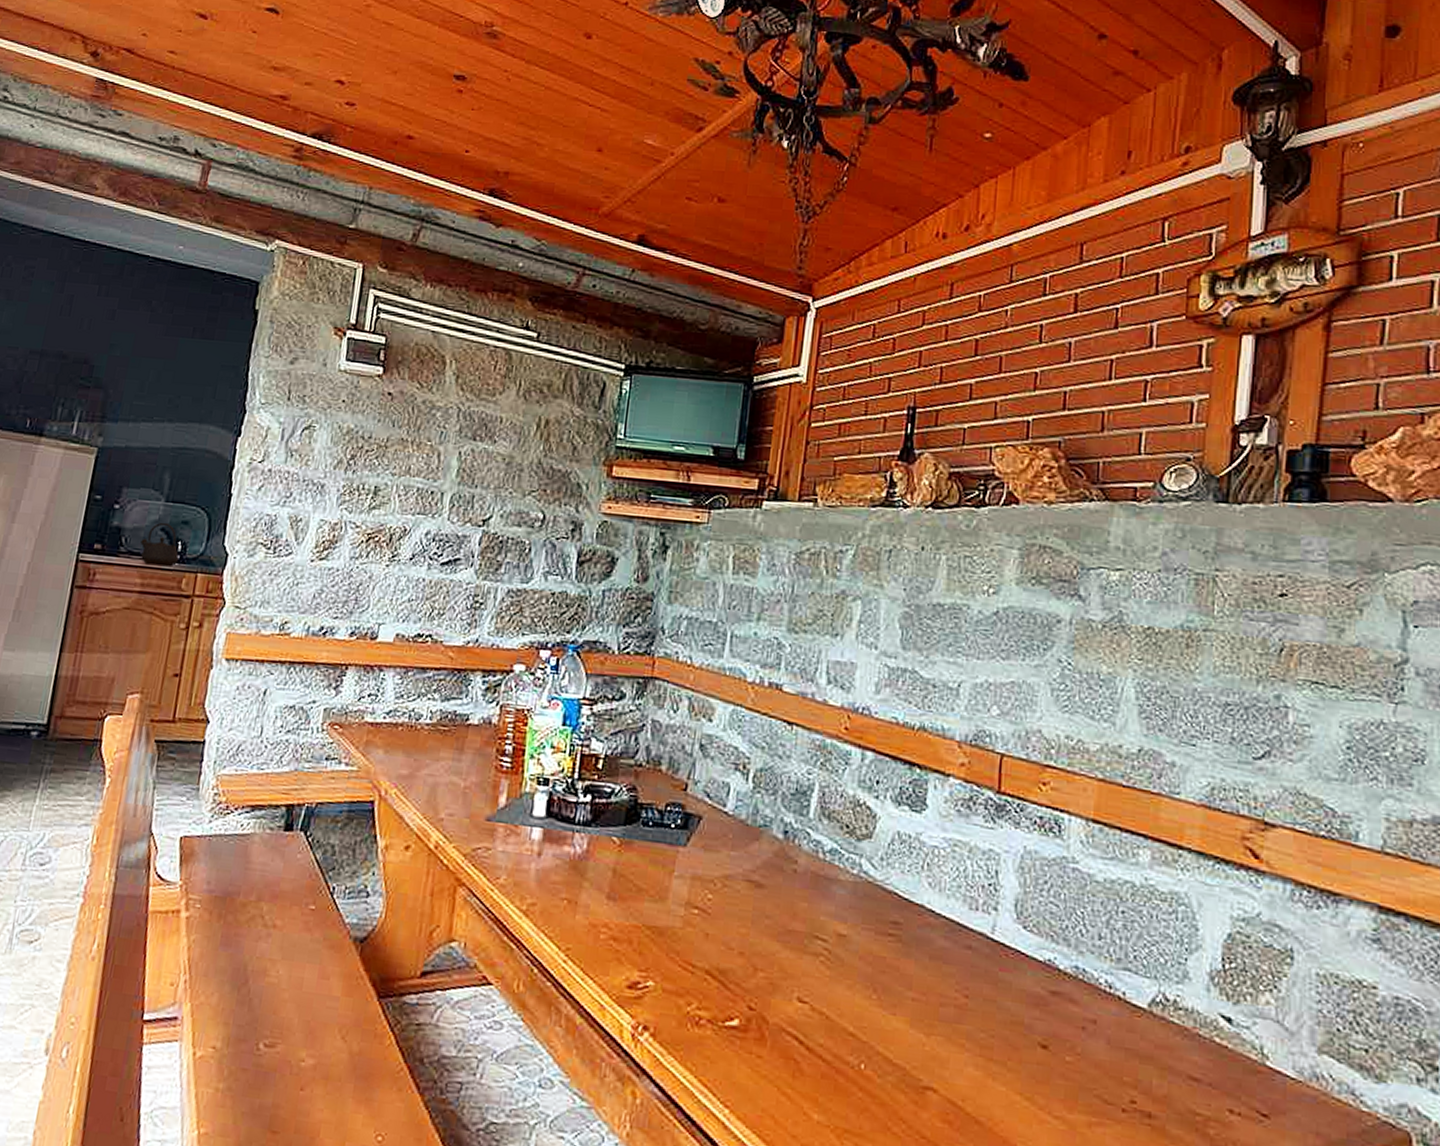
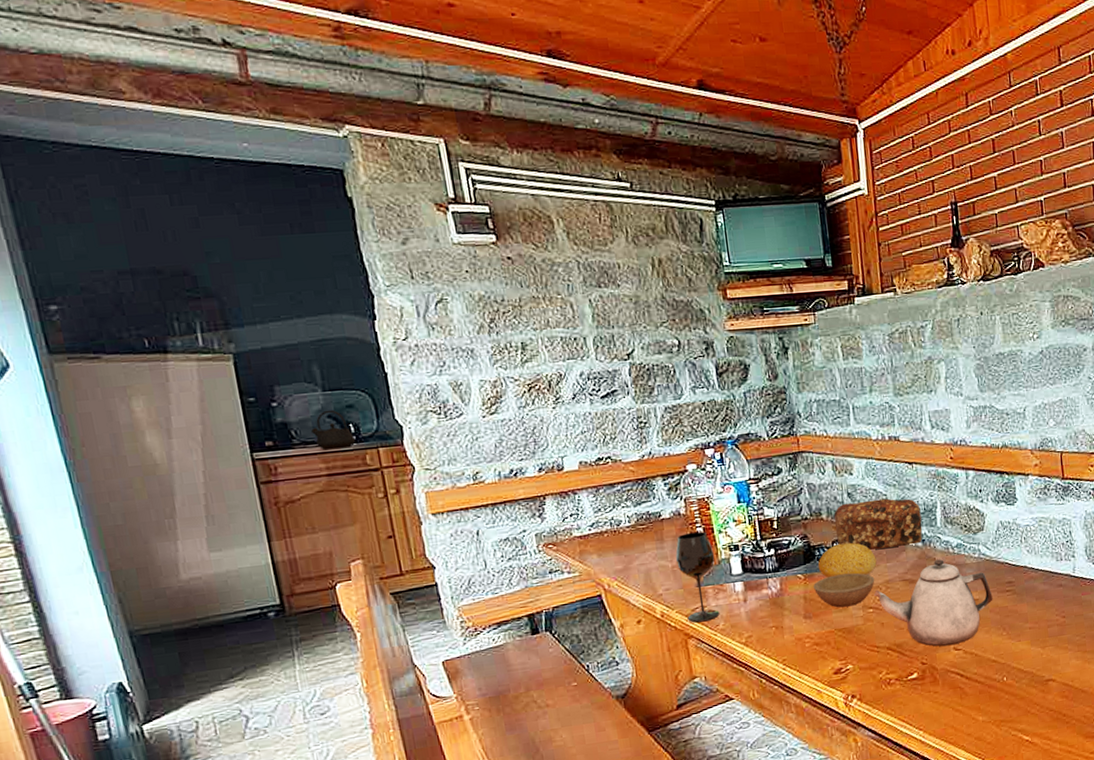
wine glass: none [464,748,519,869] -> present [675,531,720,623]
bowl: none [627,849,711,899] -> present [813,572,875,608]
bread roll: none [640,808,719,861] -> present [817,542,877,577]
bread loaf: none [673,756,791,835] -> present [834,498,923,550]
teapot: none [703,863,868,994] -> present [873,559,993,647]

